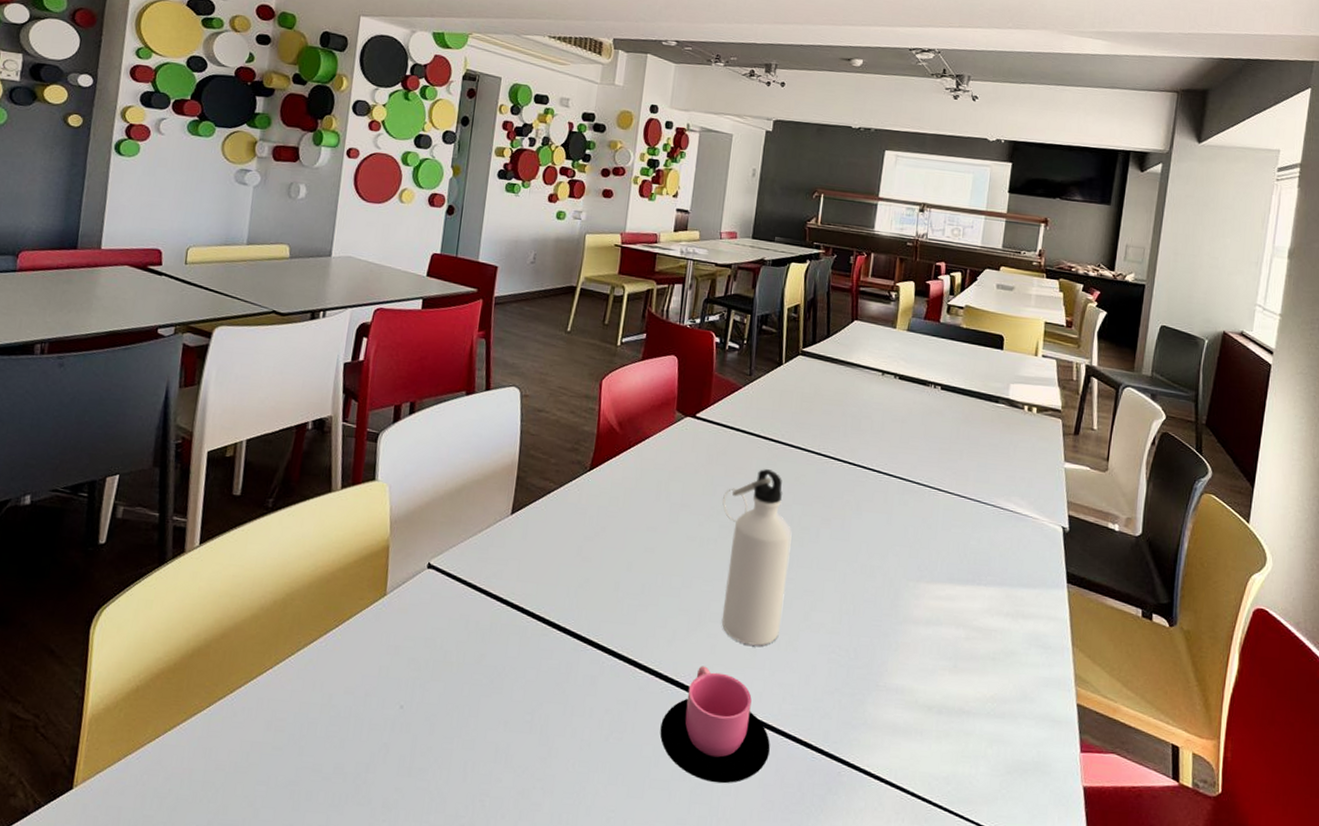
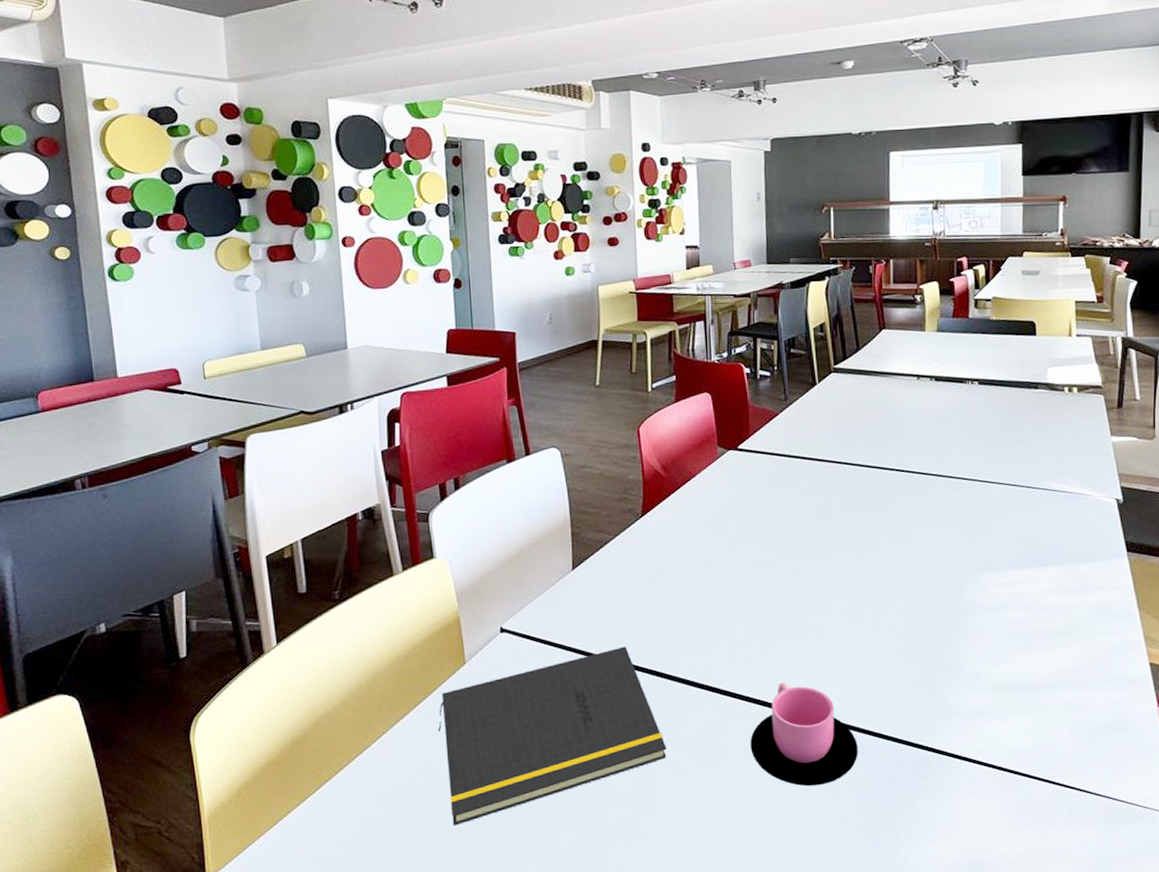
notepad: none [340,602,575,769] -> present [438,646,667,826]
water bottle: present [721,469,792,646] -> none [777,488,852,657]

